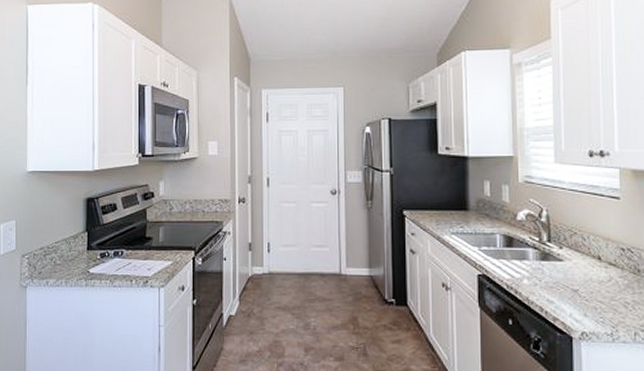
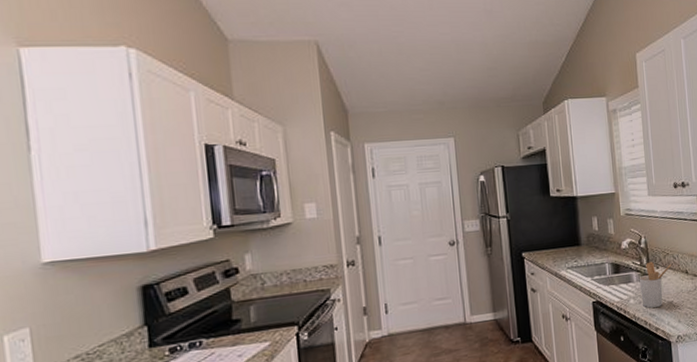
utensil holder: none [536,239,580,295] -> present [639,261,672,309]

